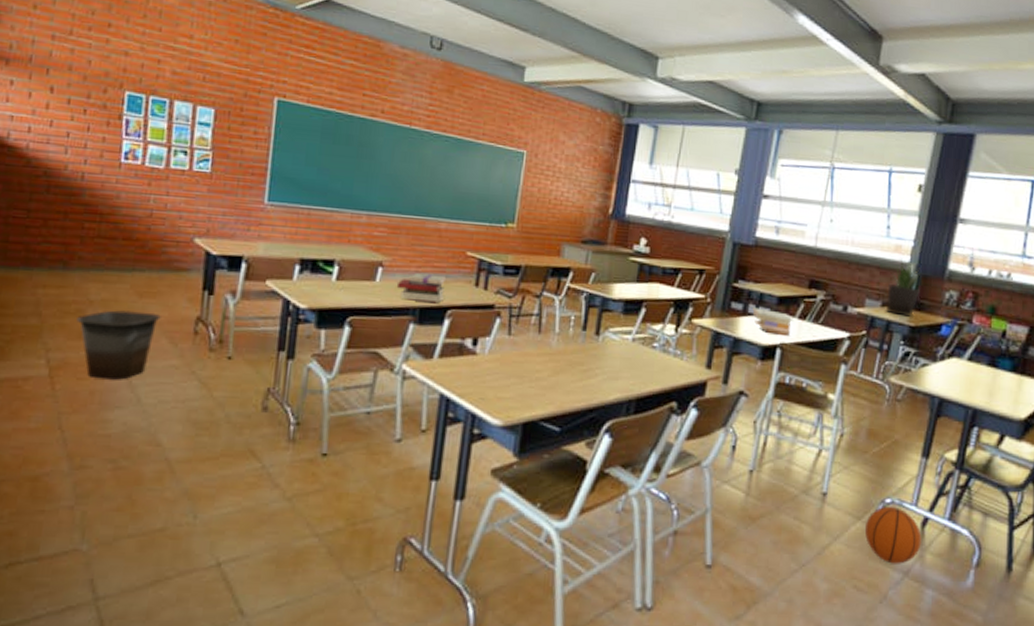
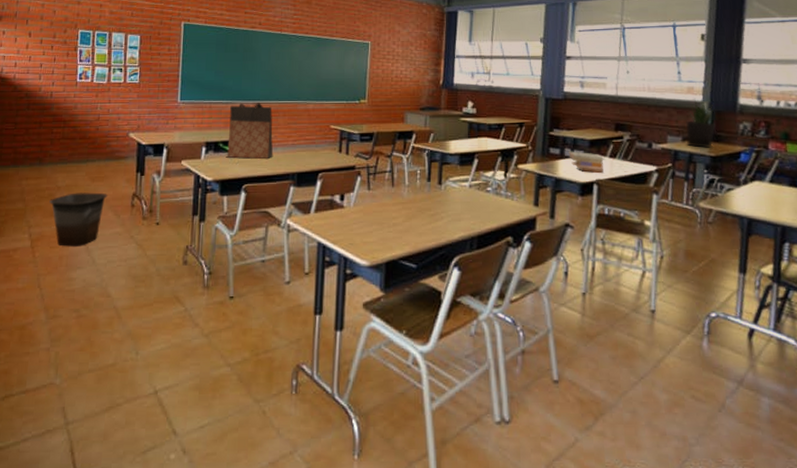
bag: none [328,212,392,288] -> present [227,103,274,160]
books: present [396,273,445,304] -> none [278,146,316,169]
basketball: present [864,506,922,564] -> none [694,319,751,374]

